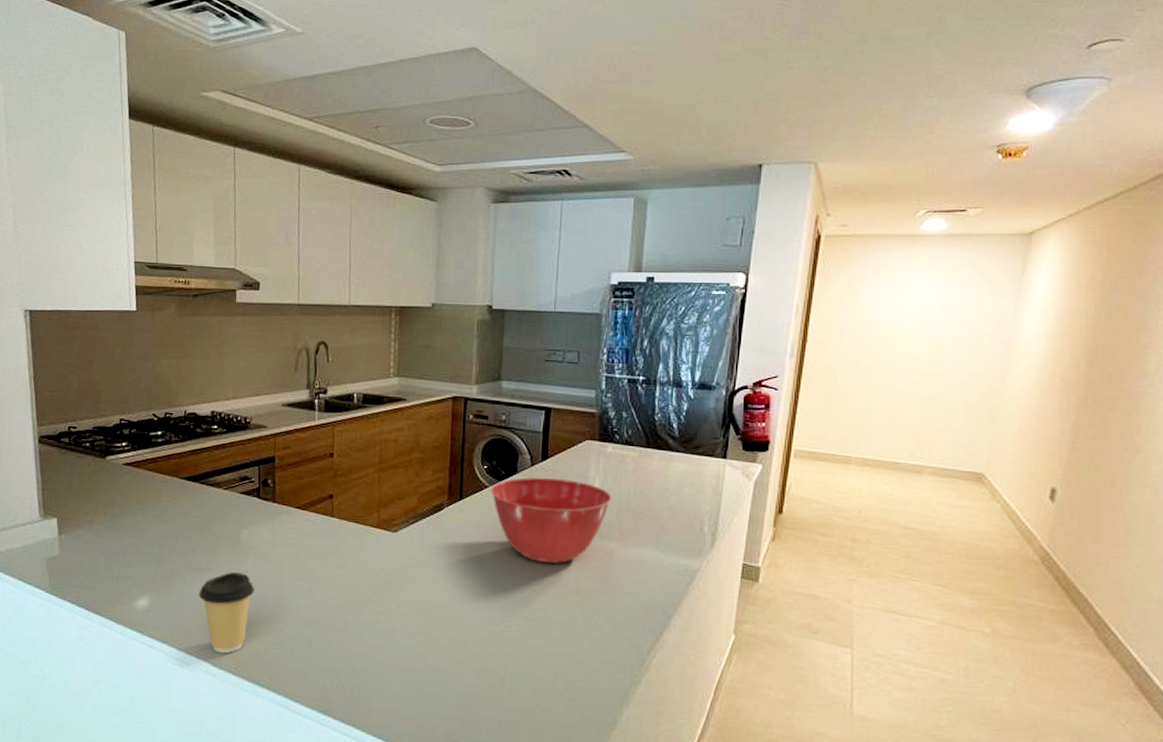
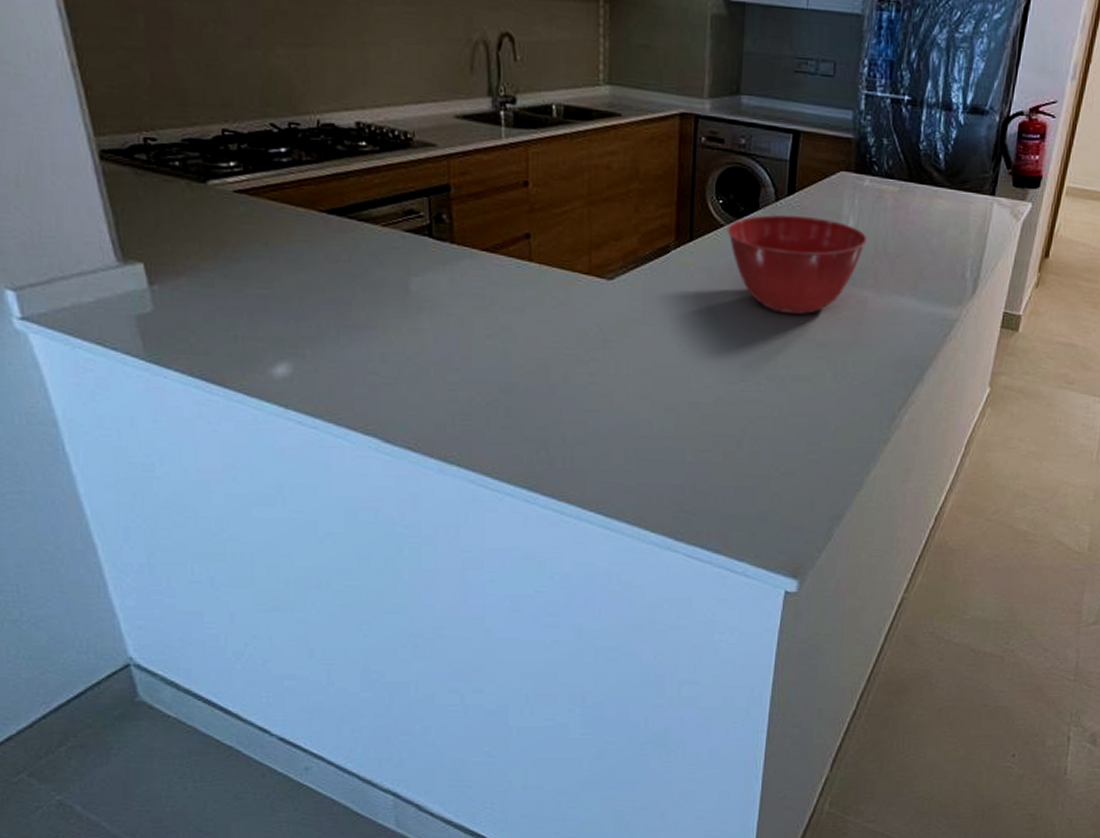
coffee cup: present [198,572,254,654] -> none [358,330,433,428]

